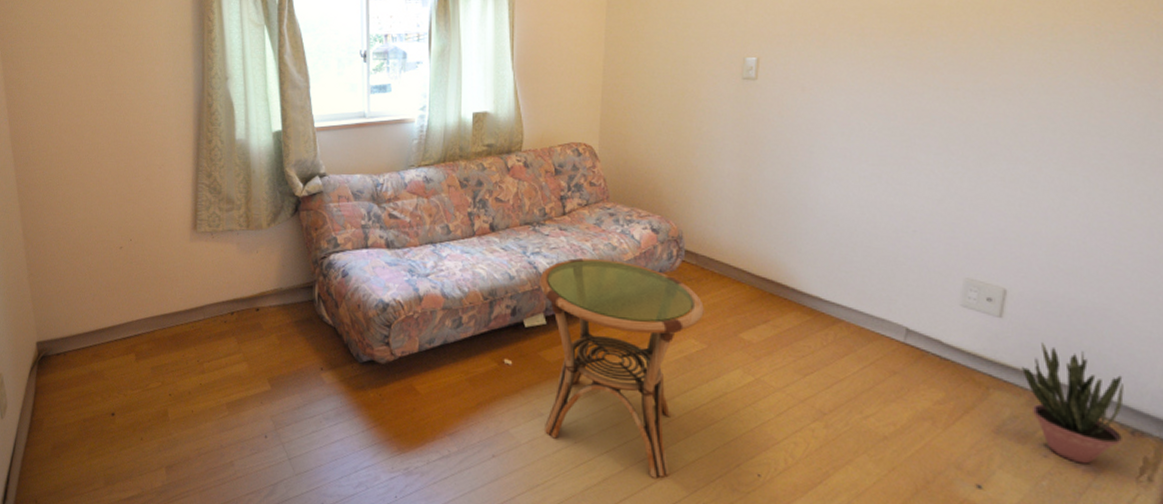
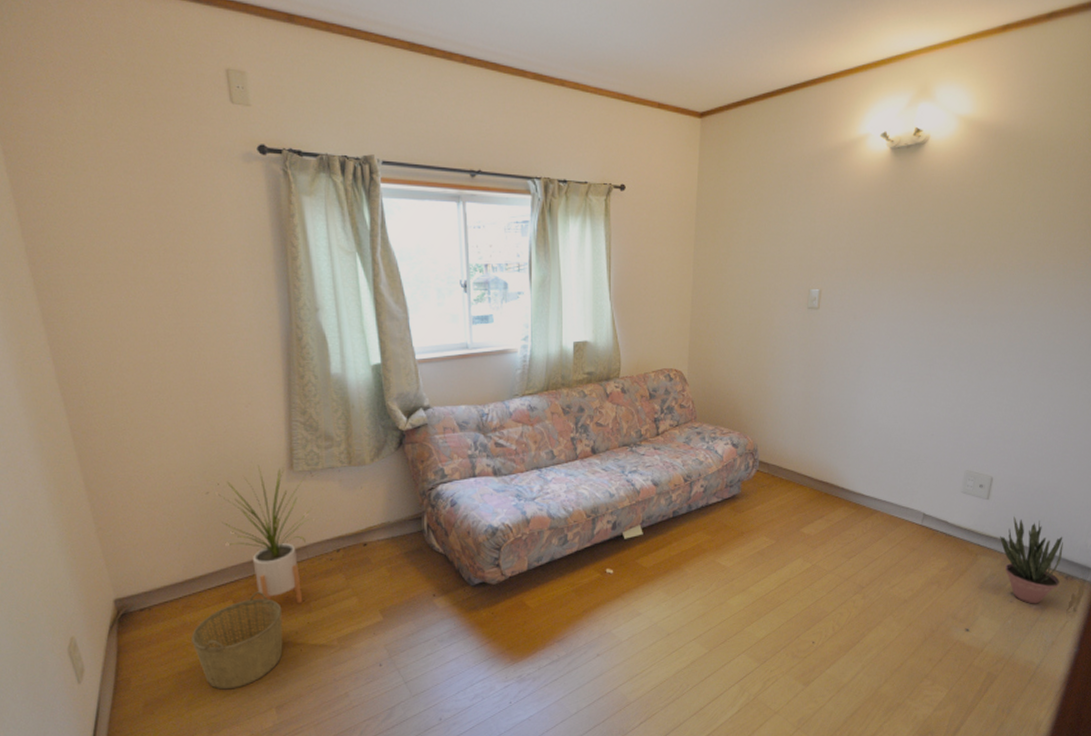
basket: none [97,347,178,443] -> present [191,591,283,690]
house plant: none [130,225,210,371] -> present [218,466,311,614]
side table: present [540,258,704,478] -> none [637,474,774,656]

